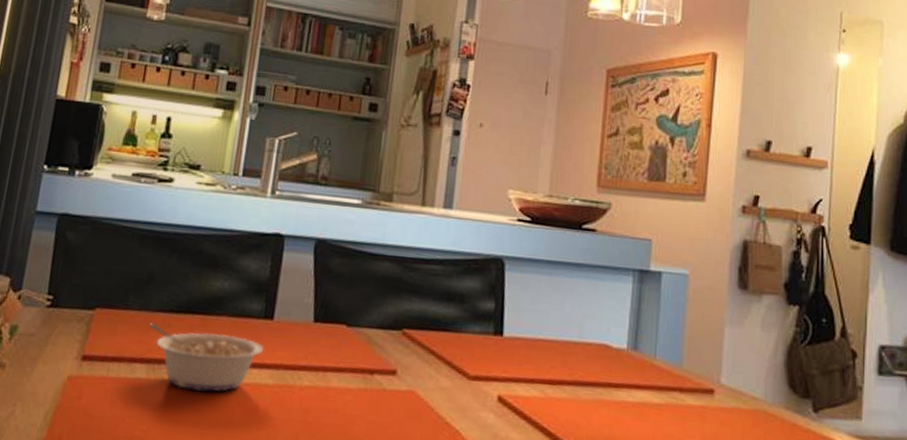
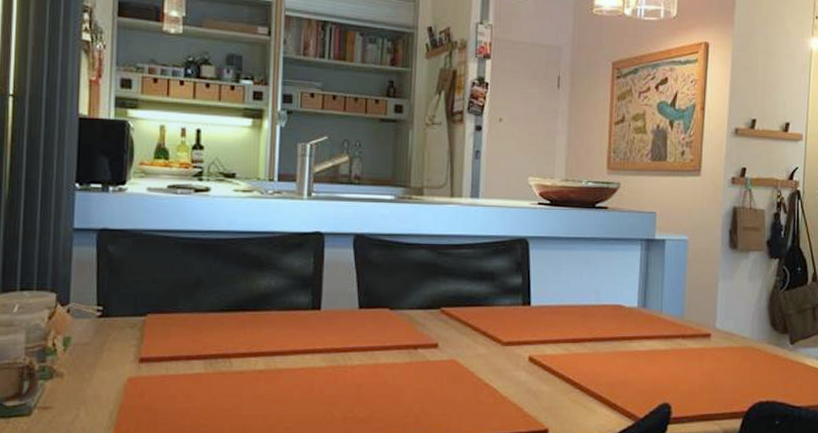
legume: present [149,323,264,392] -> none [202,323,315,380]

